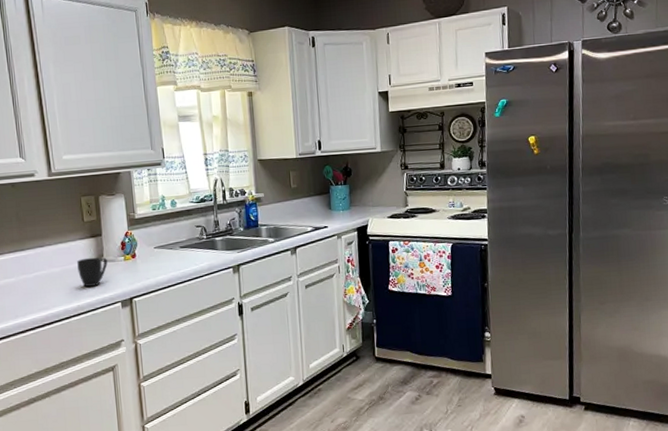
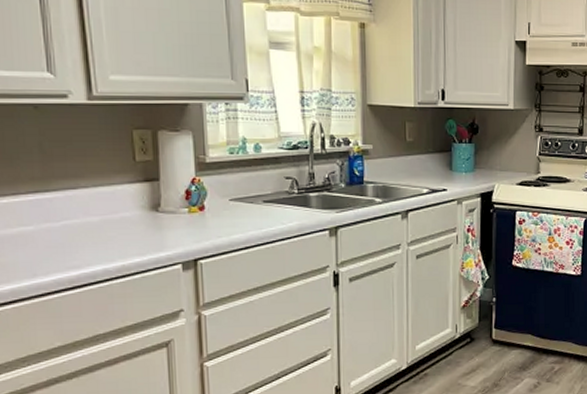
mug: present [77,257,108,287] -> none [124,206,166,242]

